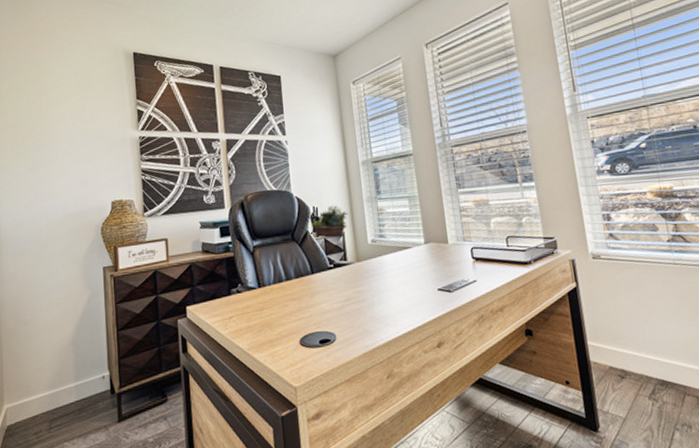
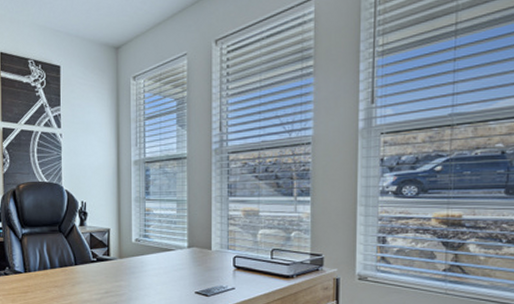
succulent planter: present [310,205,349,238] -> none [77,201,116,233]

